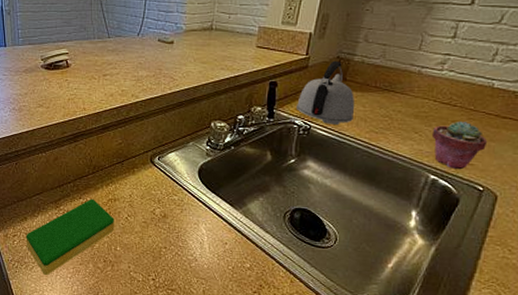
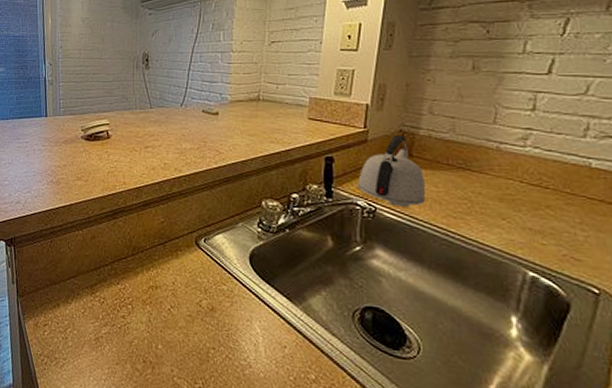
dish sponge: present [26,199,114,275] -> none [57,285,156,375]
potted succulent: present [431,120,488,170] -> none [523,205,595,266]

